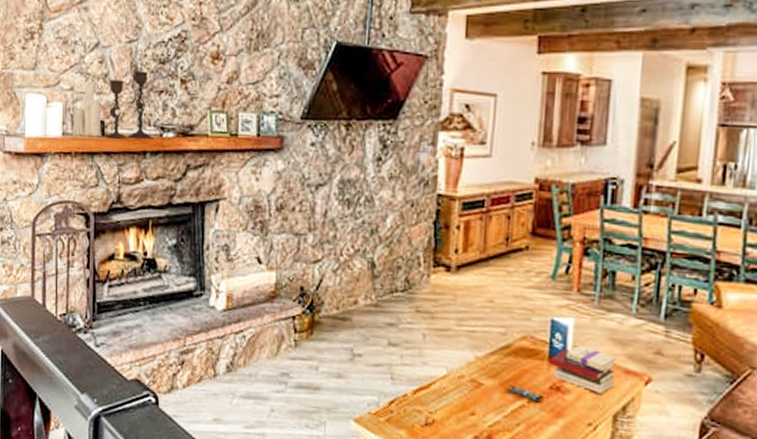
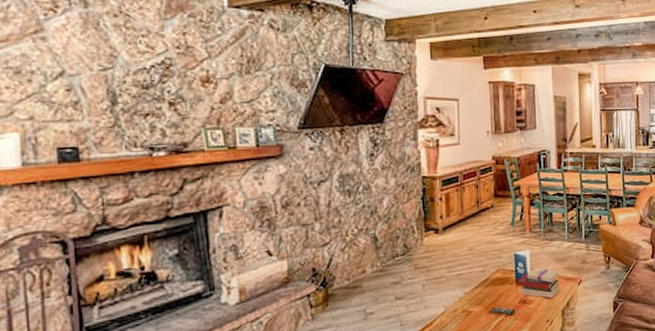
candle: present [72,80,102,139] -> none [35,108,76,167]
candlestick: present [104,71,155,140] -> none [79,96,143,163]

